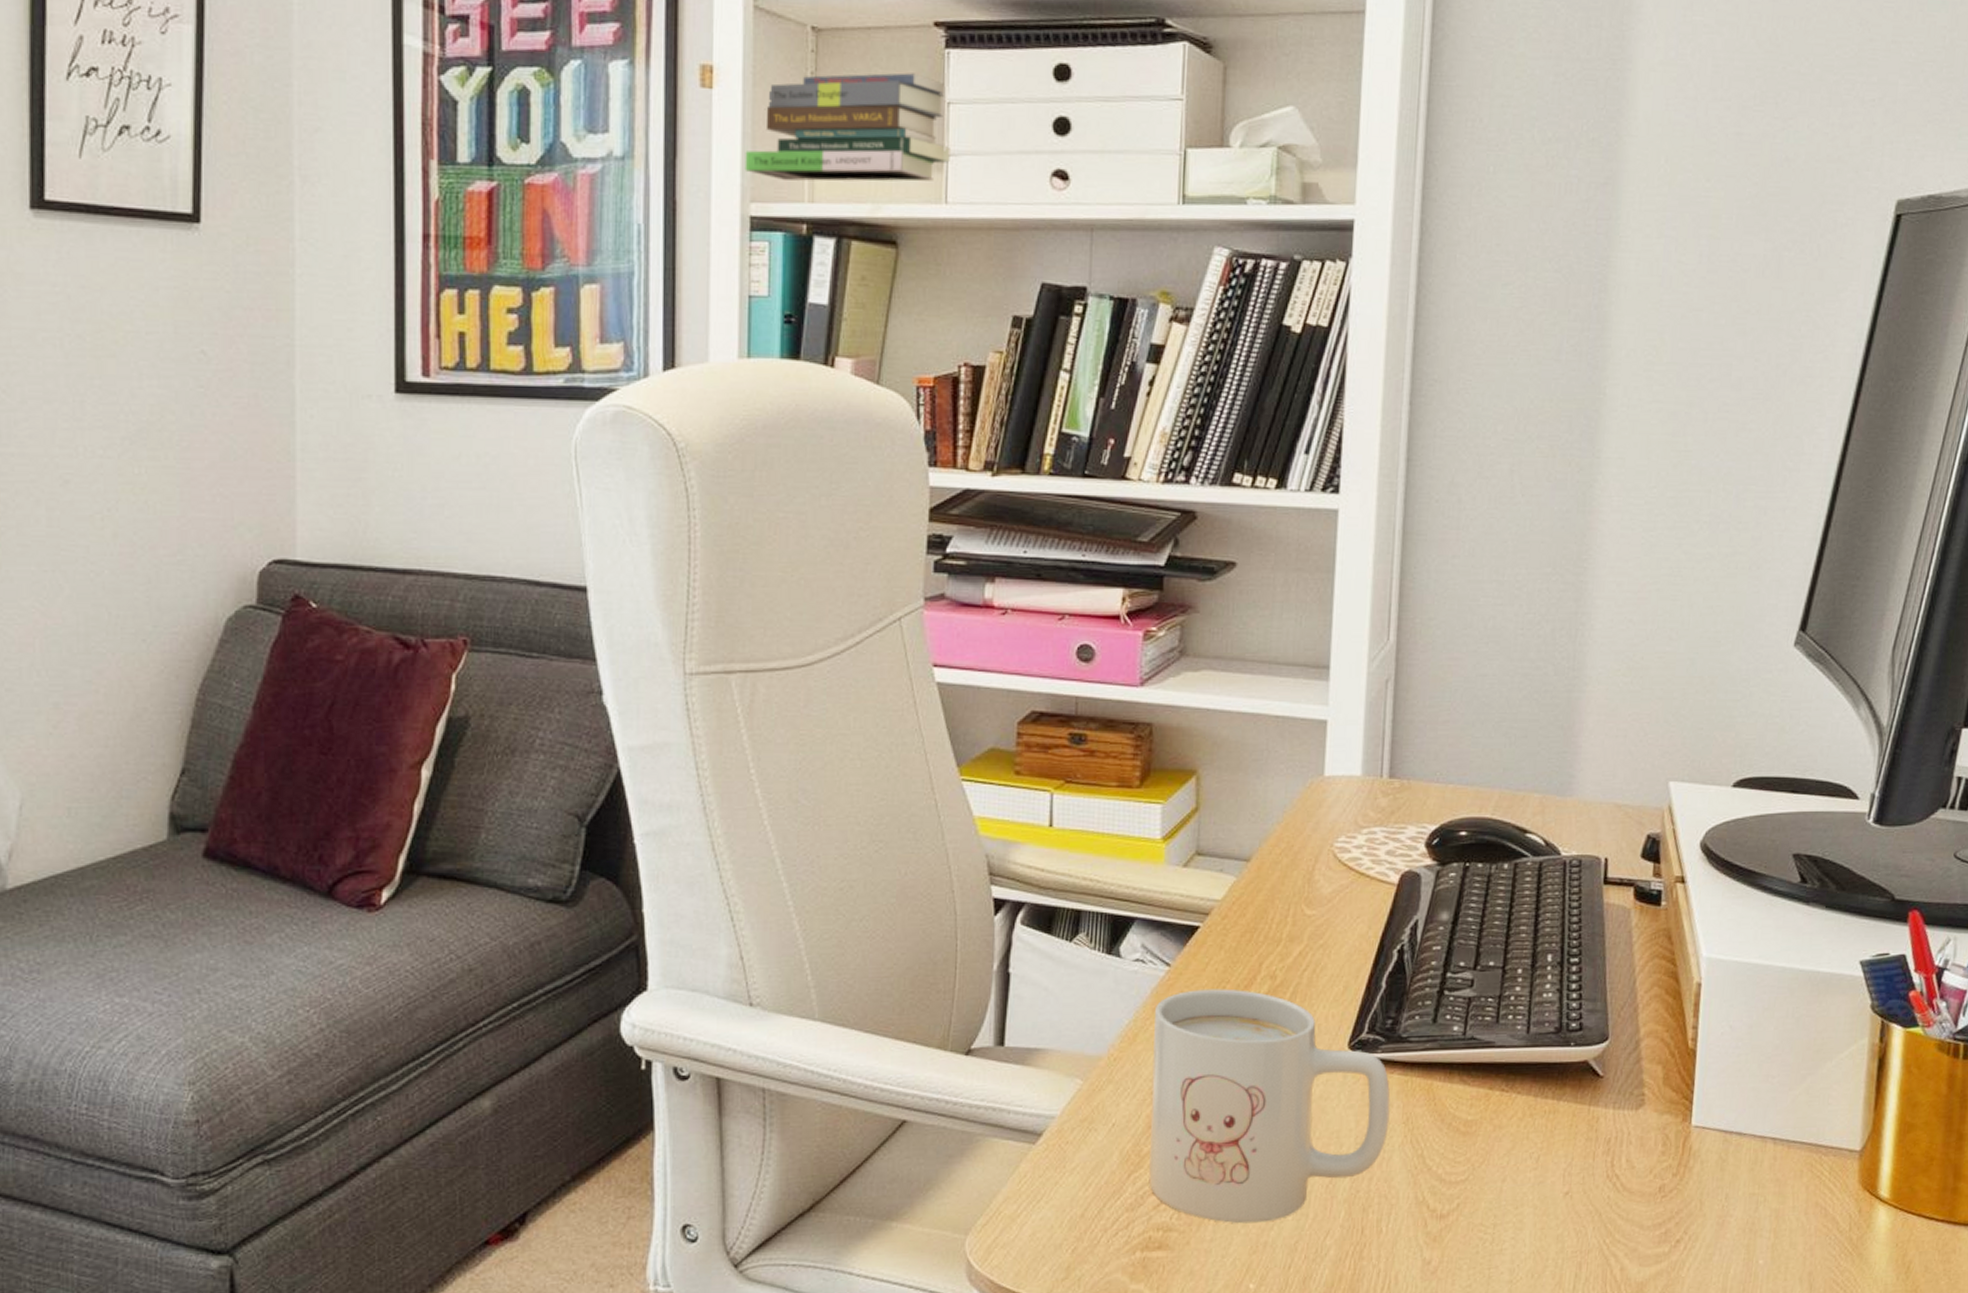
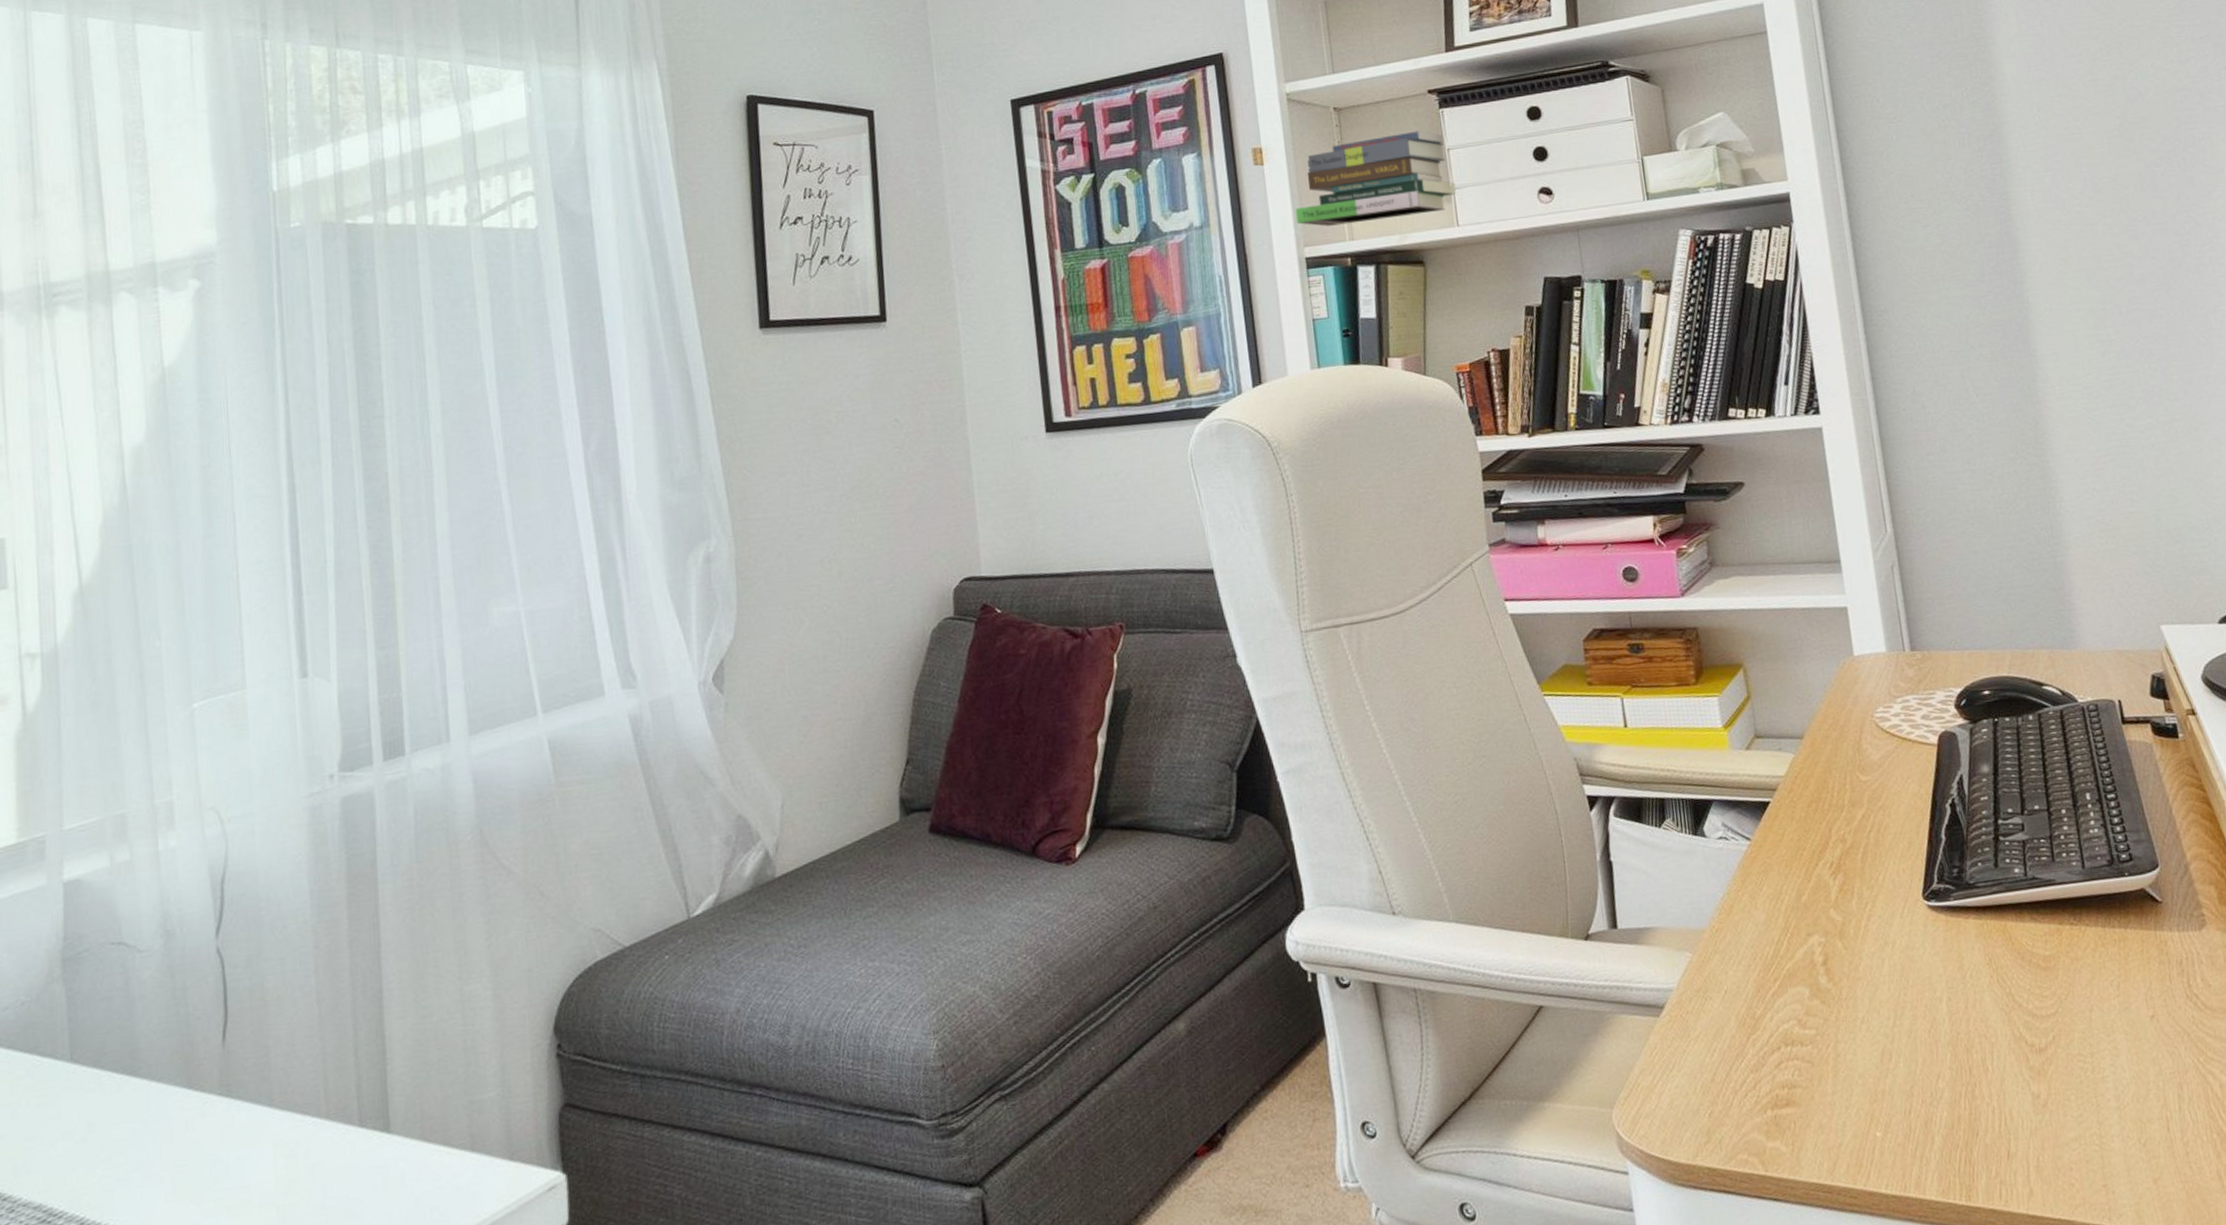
mug: present [1148,988,1391,1224] -> none [1744,855,1975,1075]

